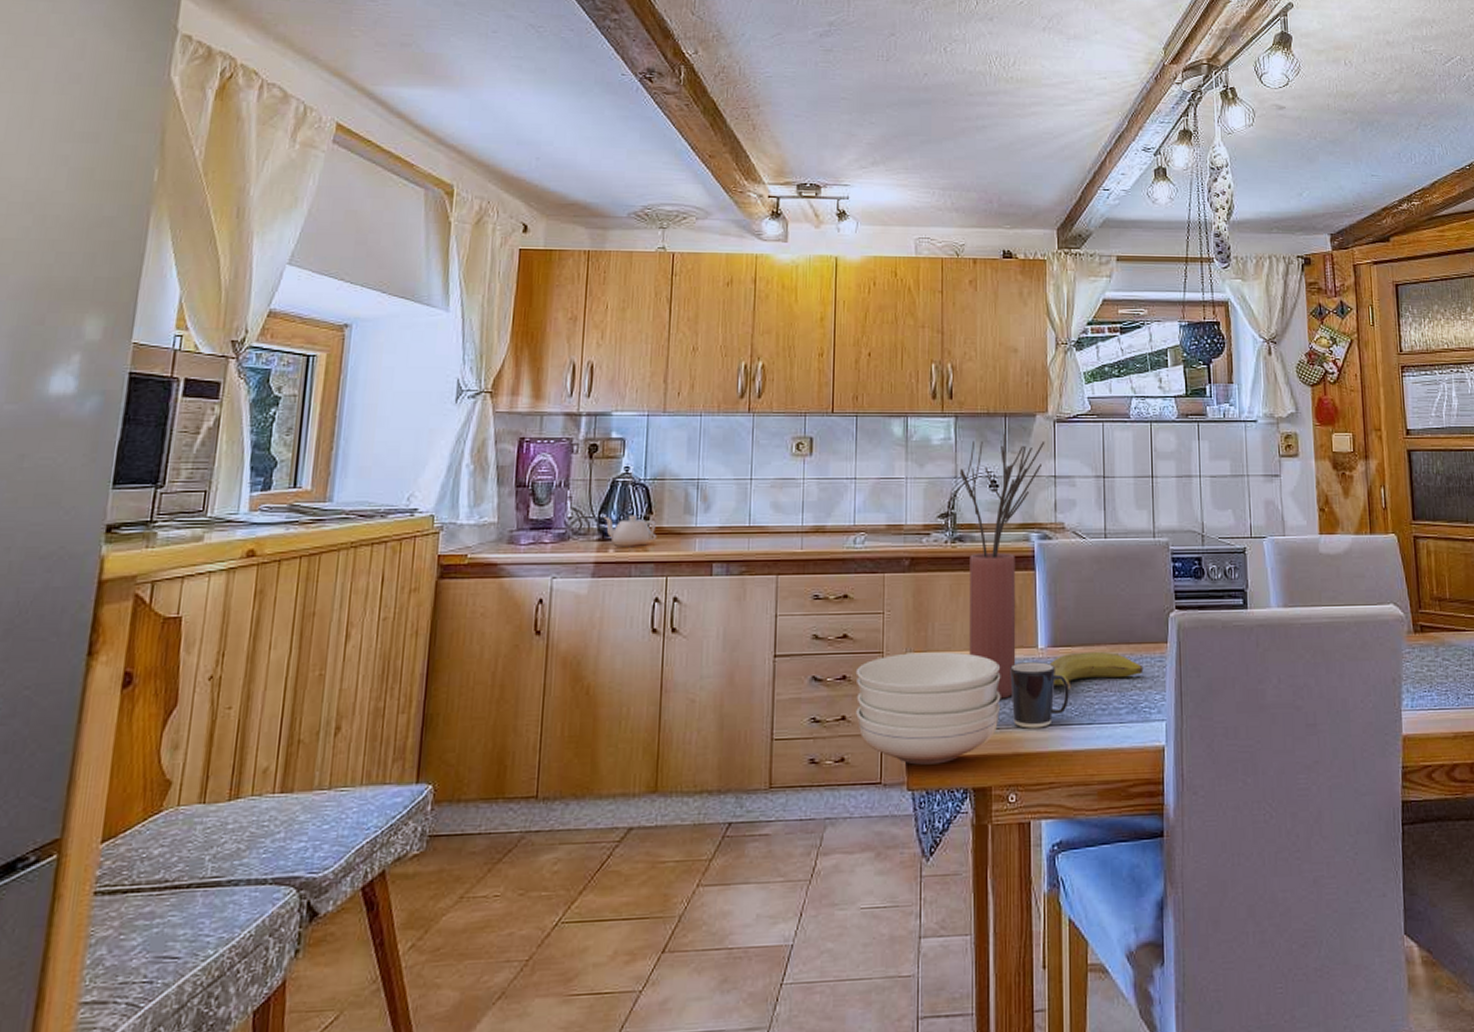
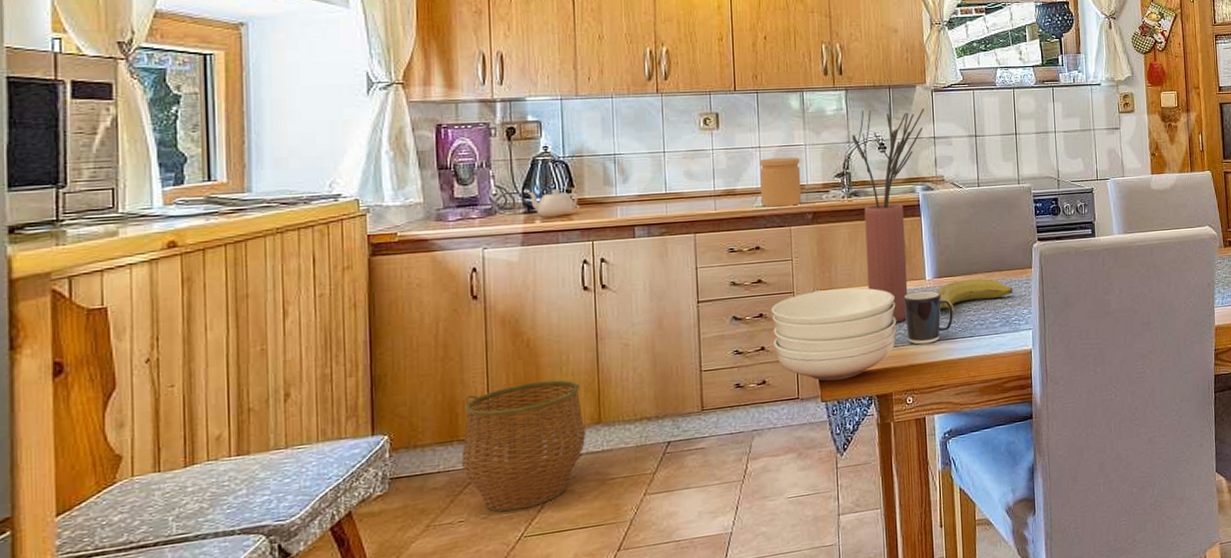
basket: none [503,736,640,890] -> present [461,380,586,512]
jar: none [853,491,900,549] -> present [760,157,802,208]

